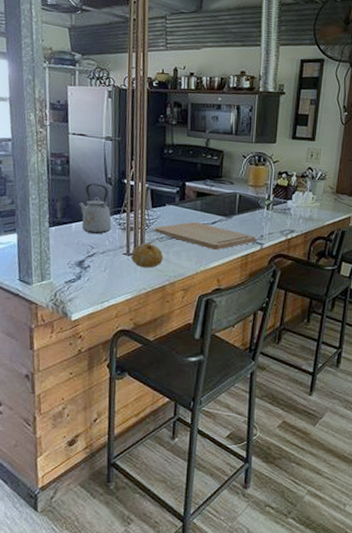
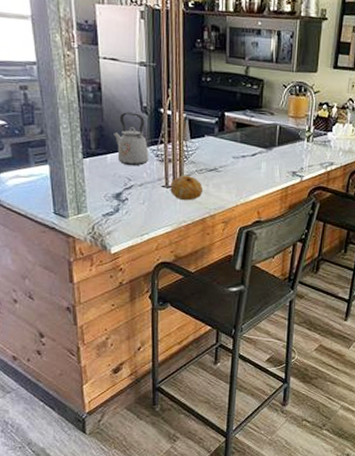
cutting board: present [154,221,256,250] -> none [193,153,296,182]

